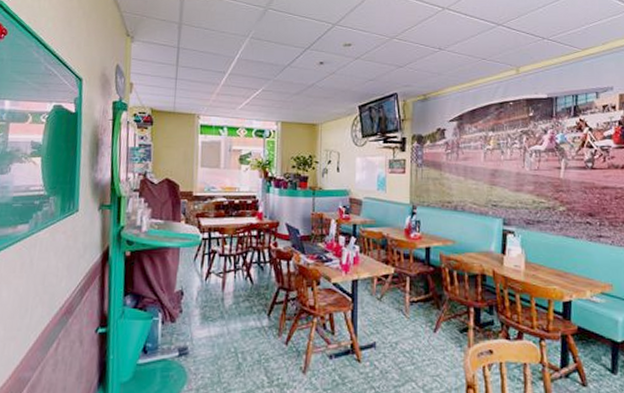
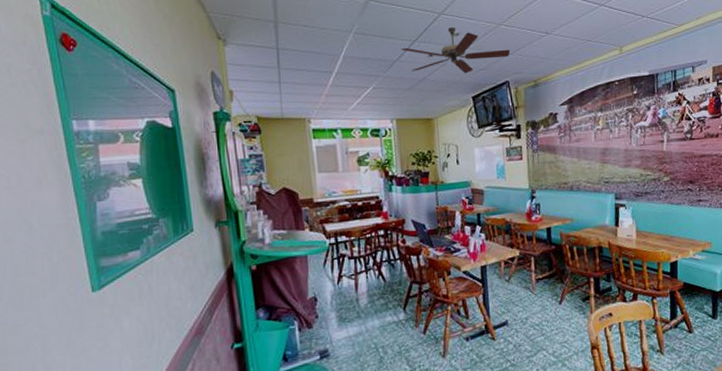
ceiling fan: none [293,37,401,83] -> present [401,26,511,74]

